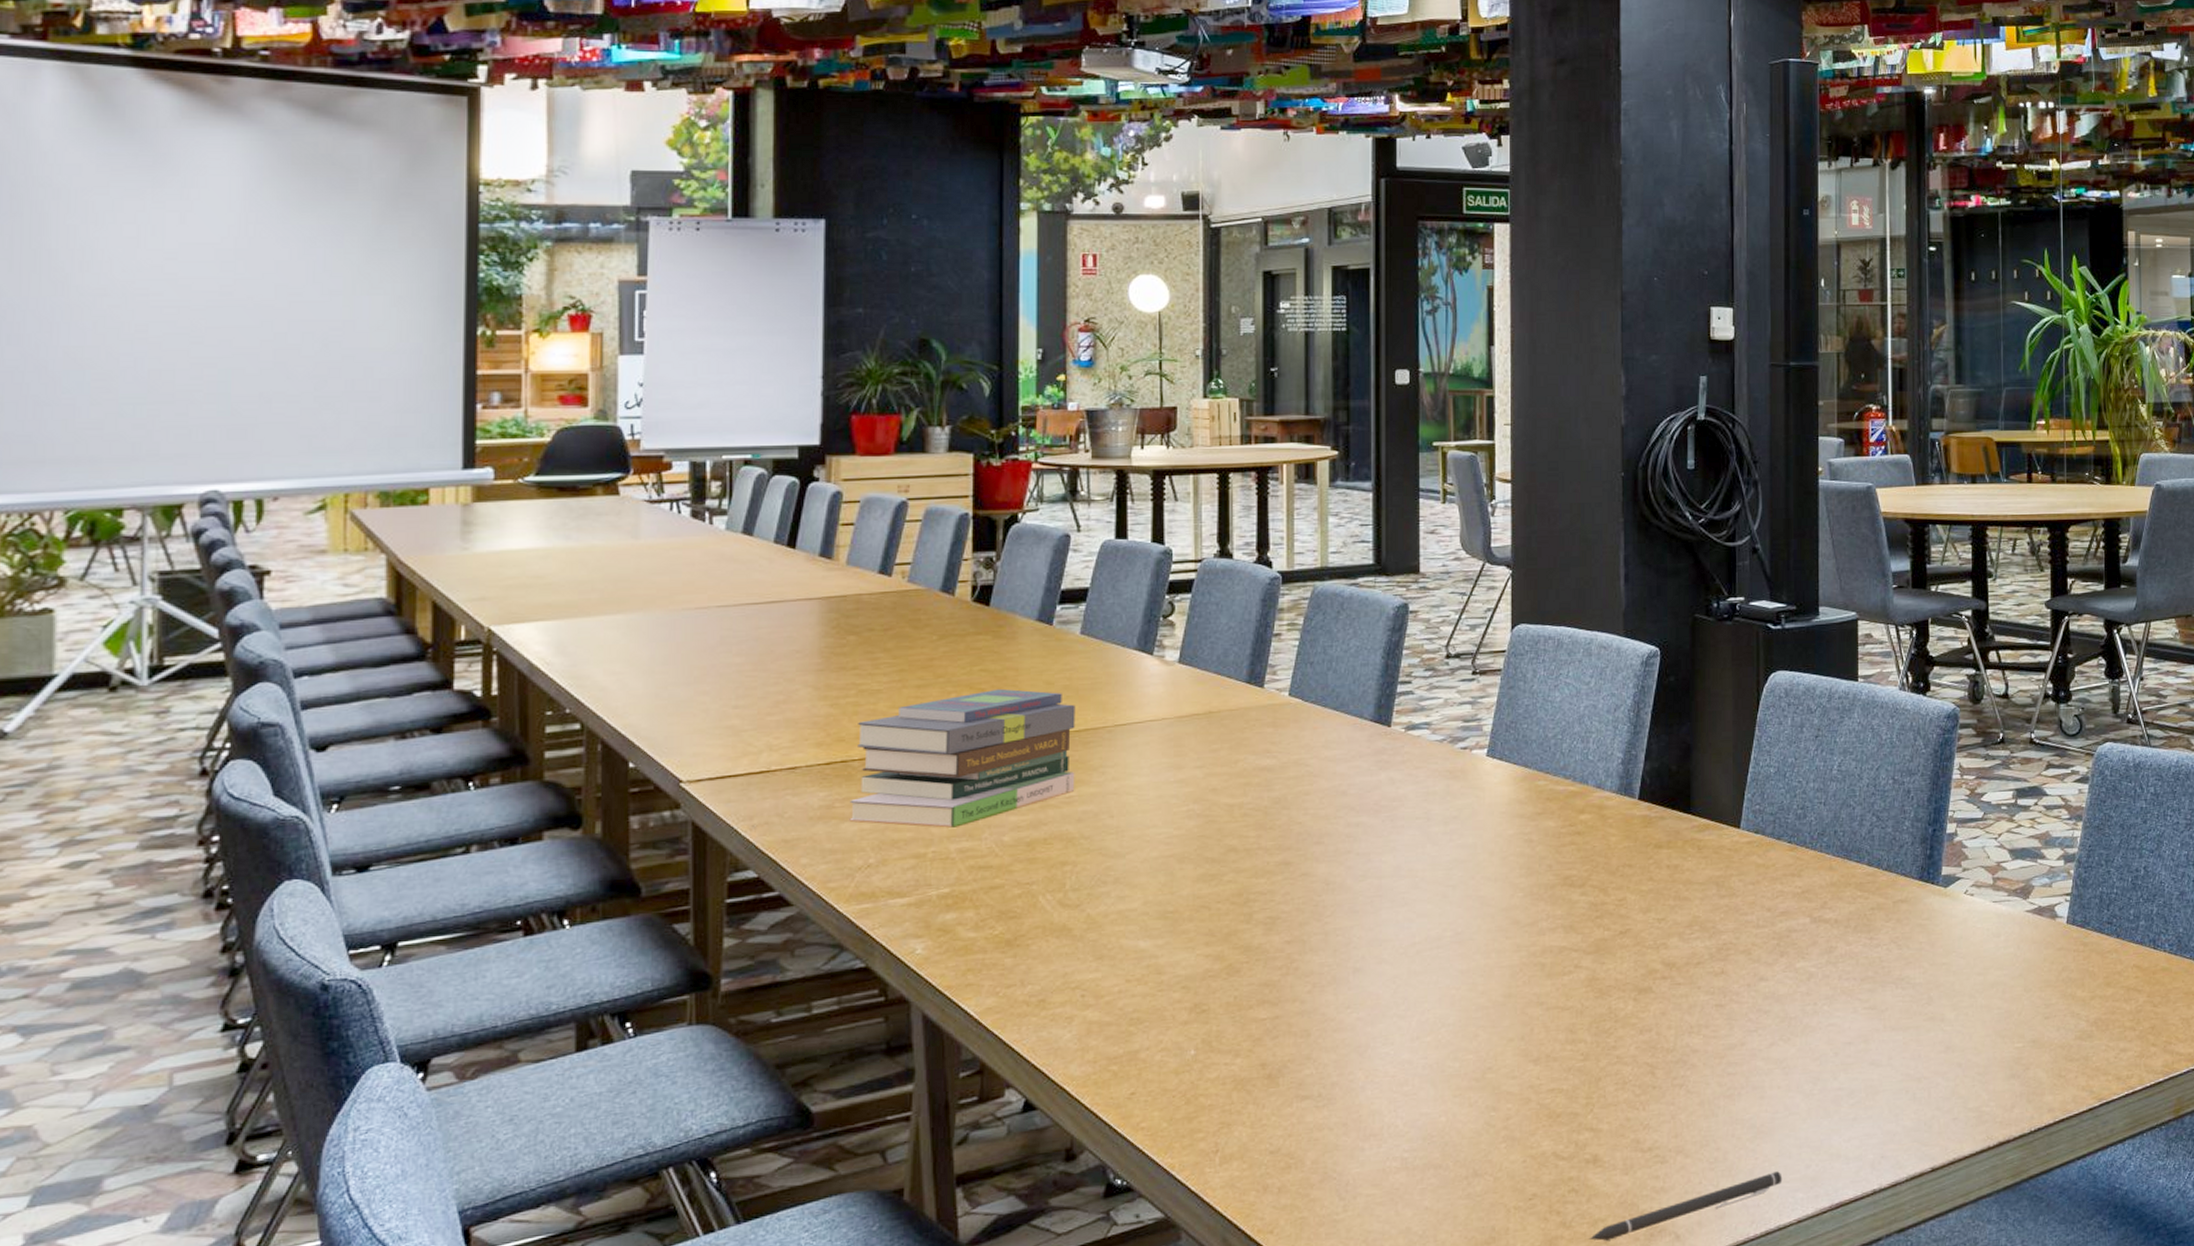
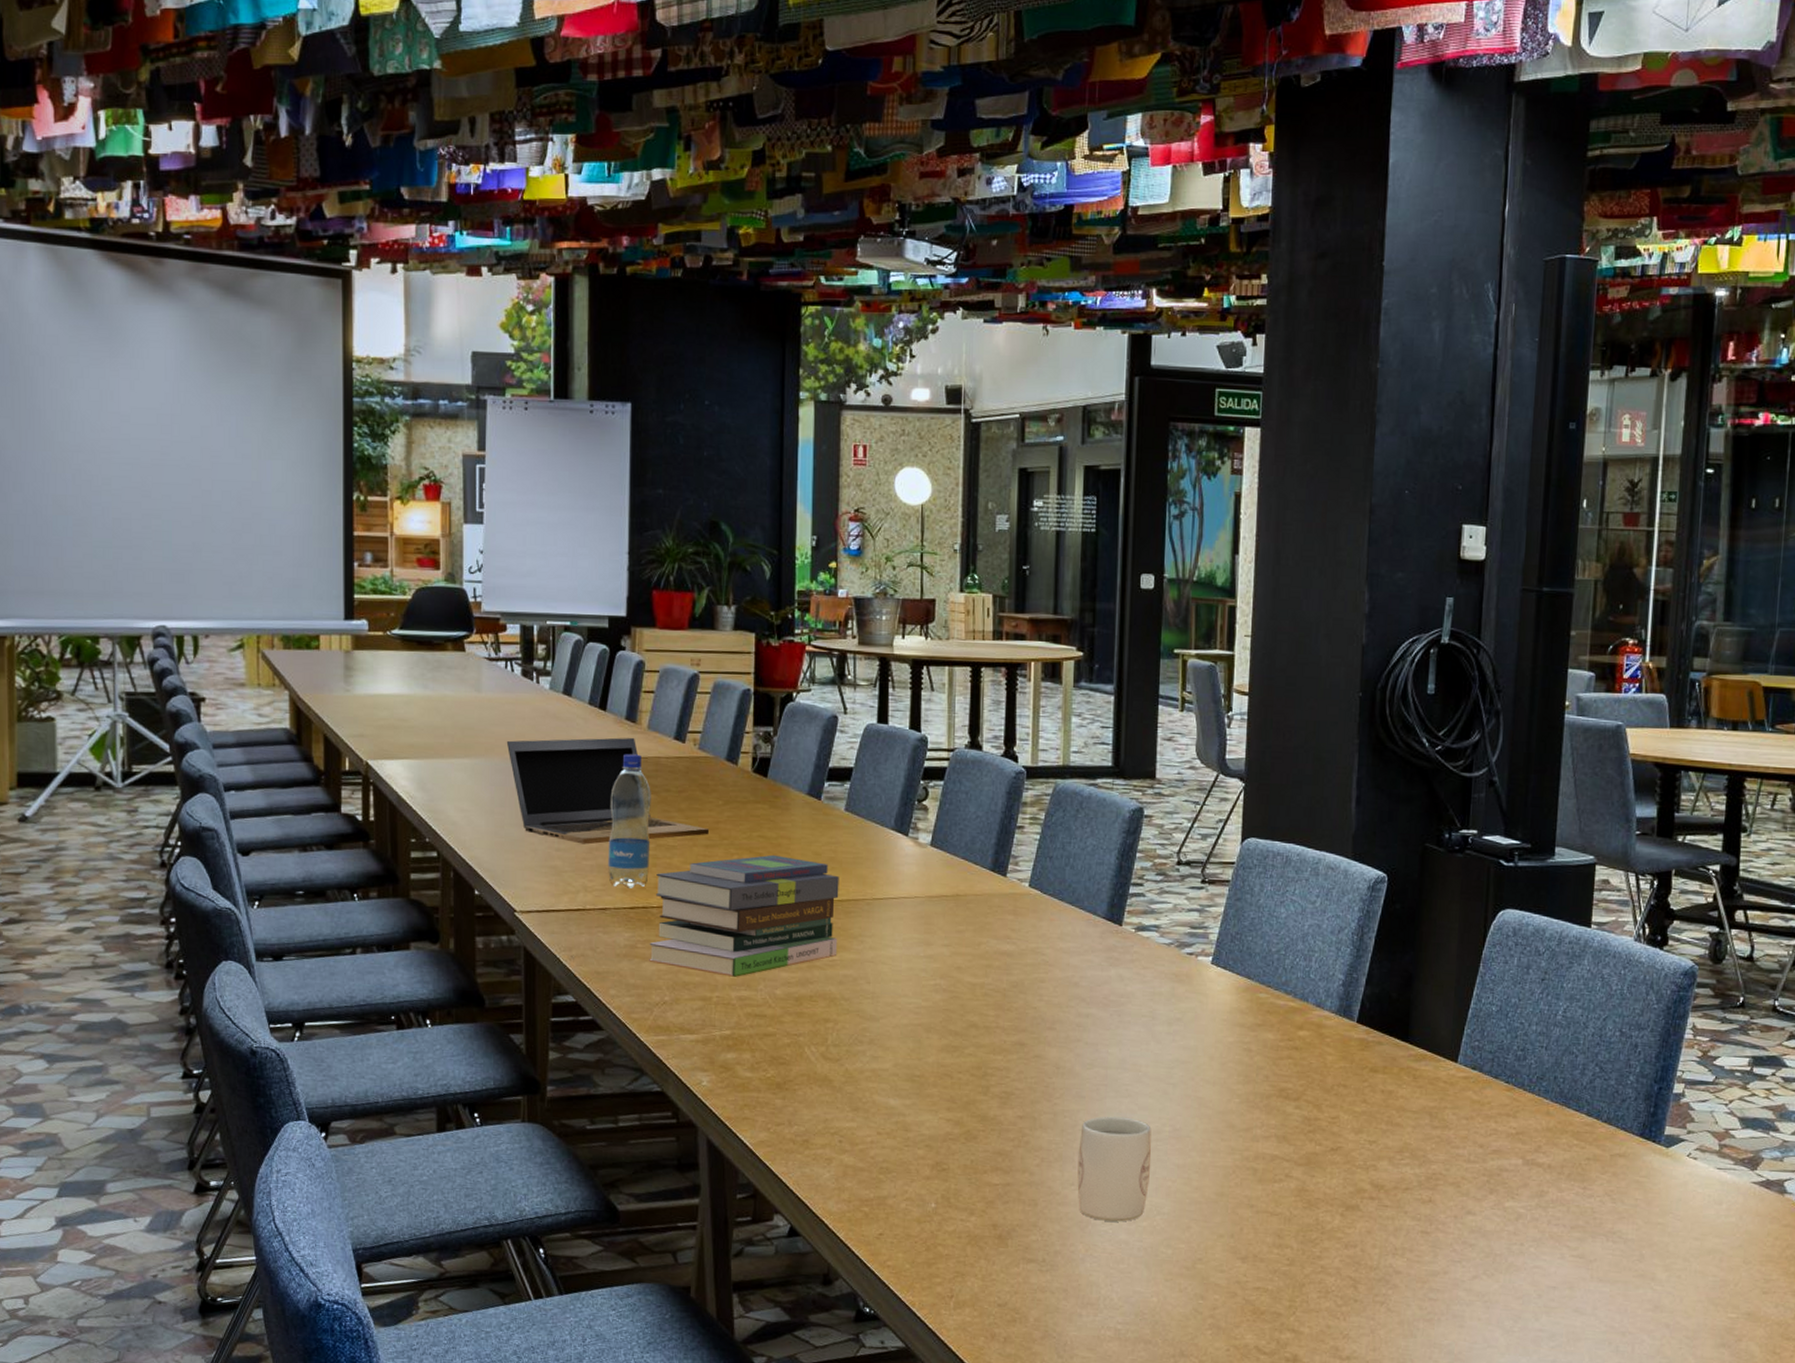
laptop: none [671,575,922,698] -> present [506,737,710,845]
bottle: none [798,593,851,743] -> present [608,754,651,888]
mug: none [1353,927,1433,1042] -> present [1077,1116,1152,1222]

